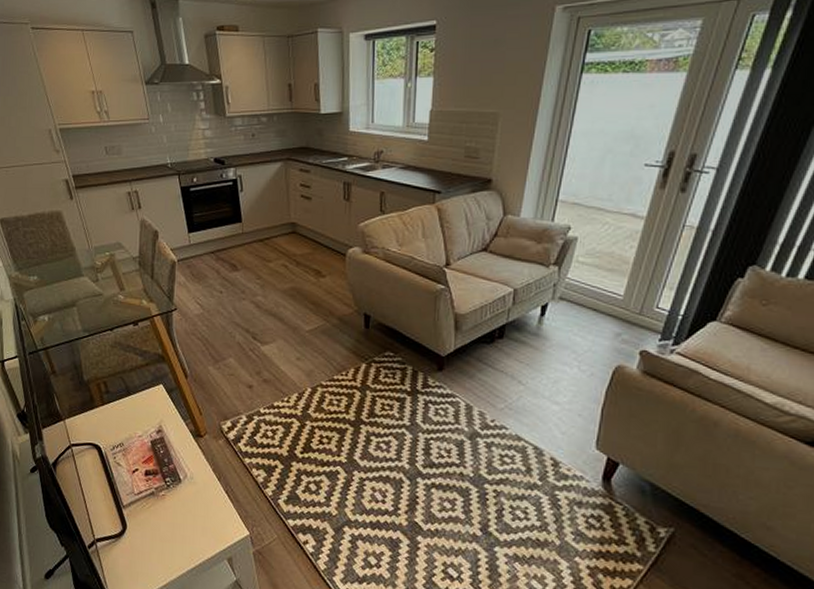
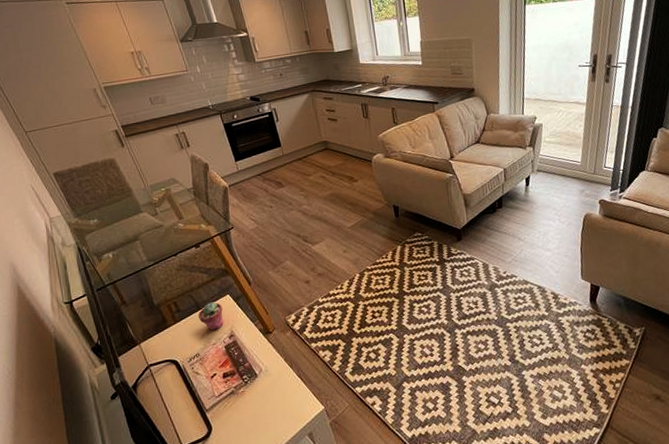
potted succulent: none [126,389,154,421] -> present [197,302,223,331]

